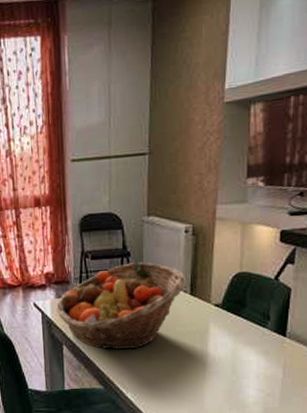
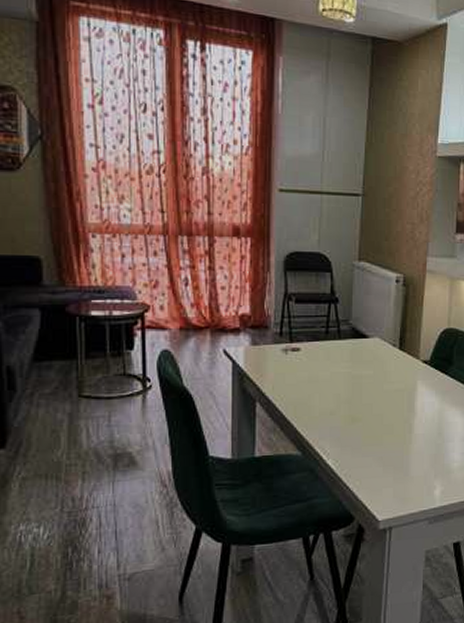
fruit basket: present [55,262,187,350] -> none [250,310,396,409]

